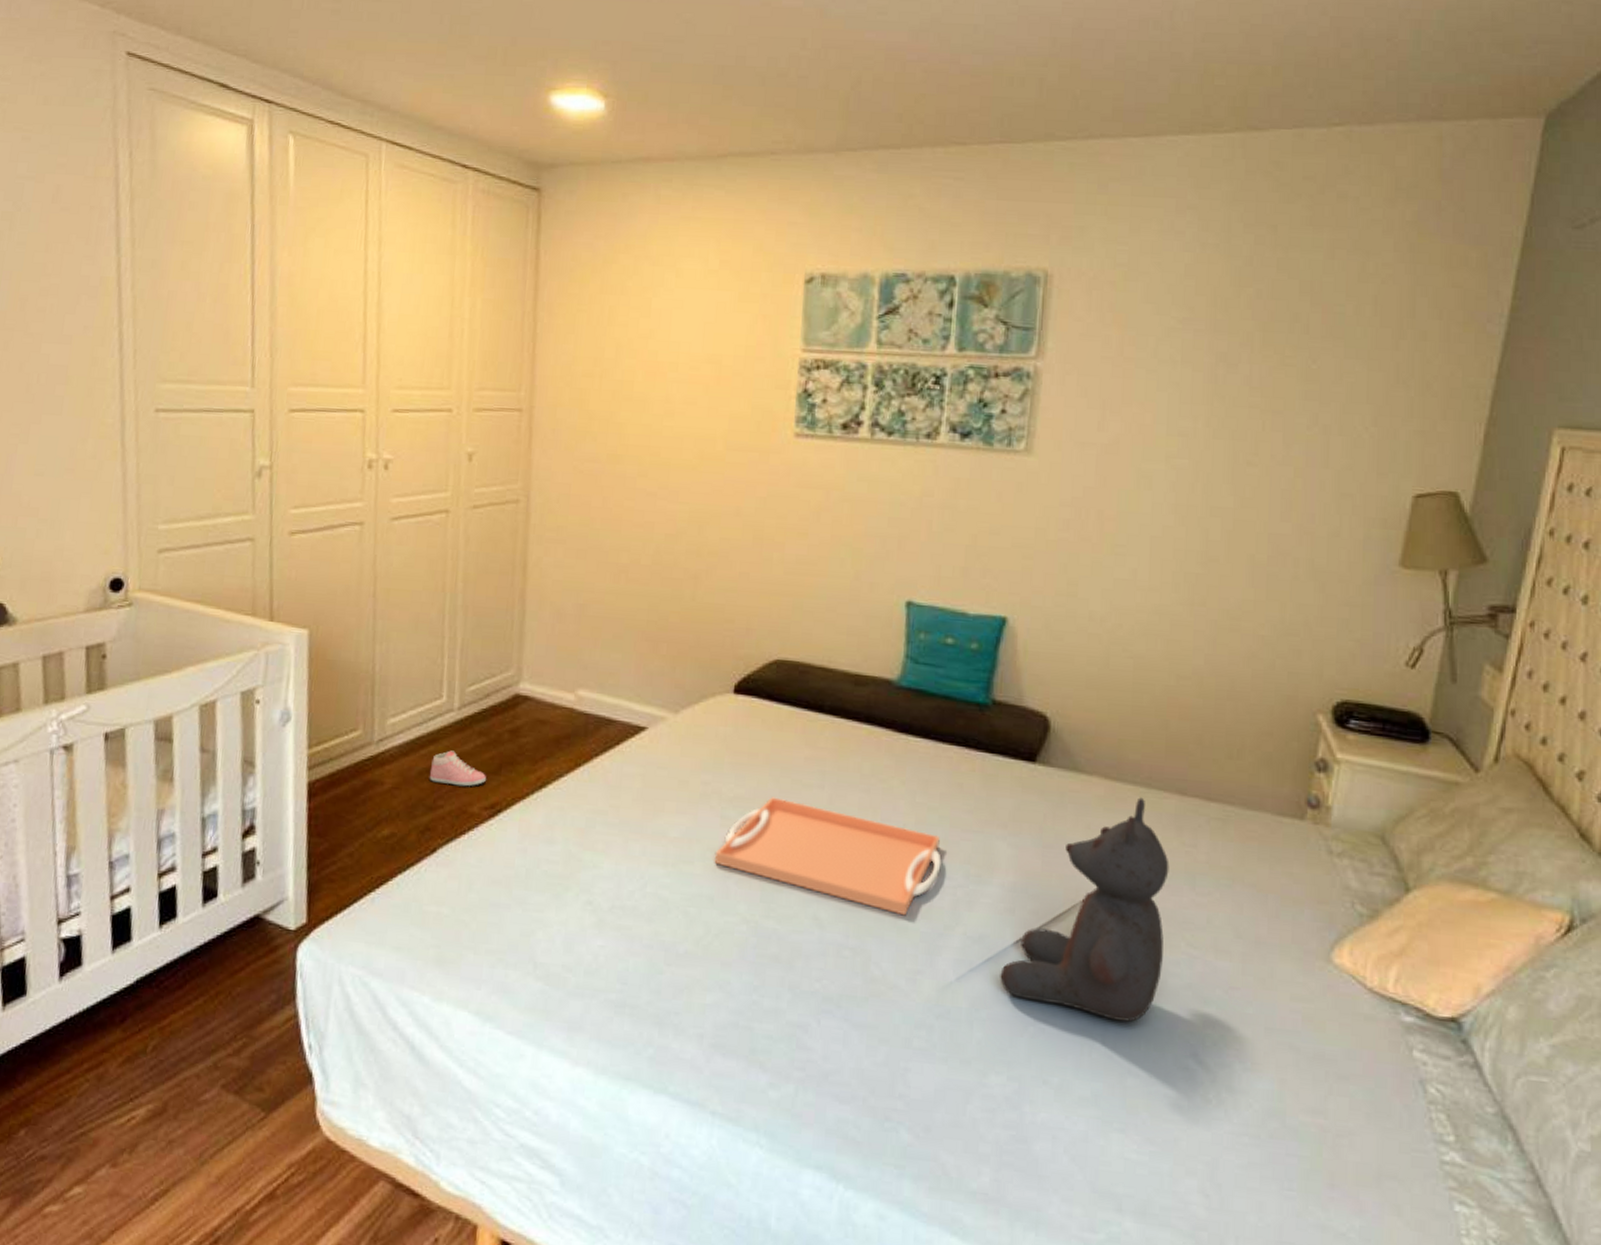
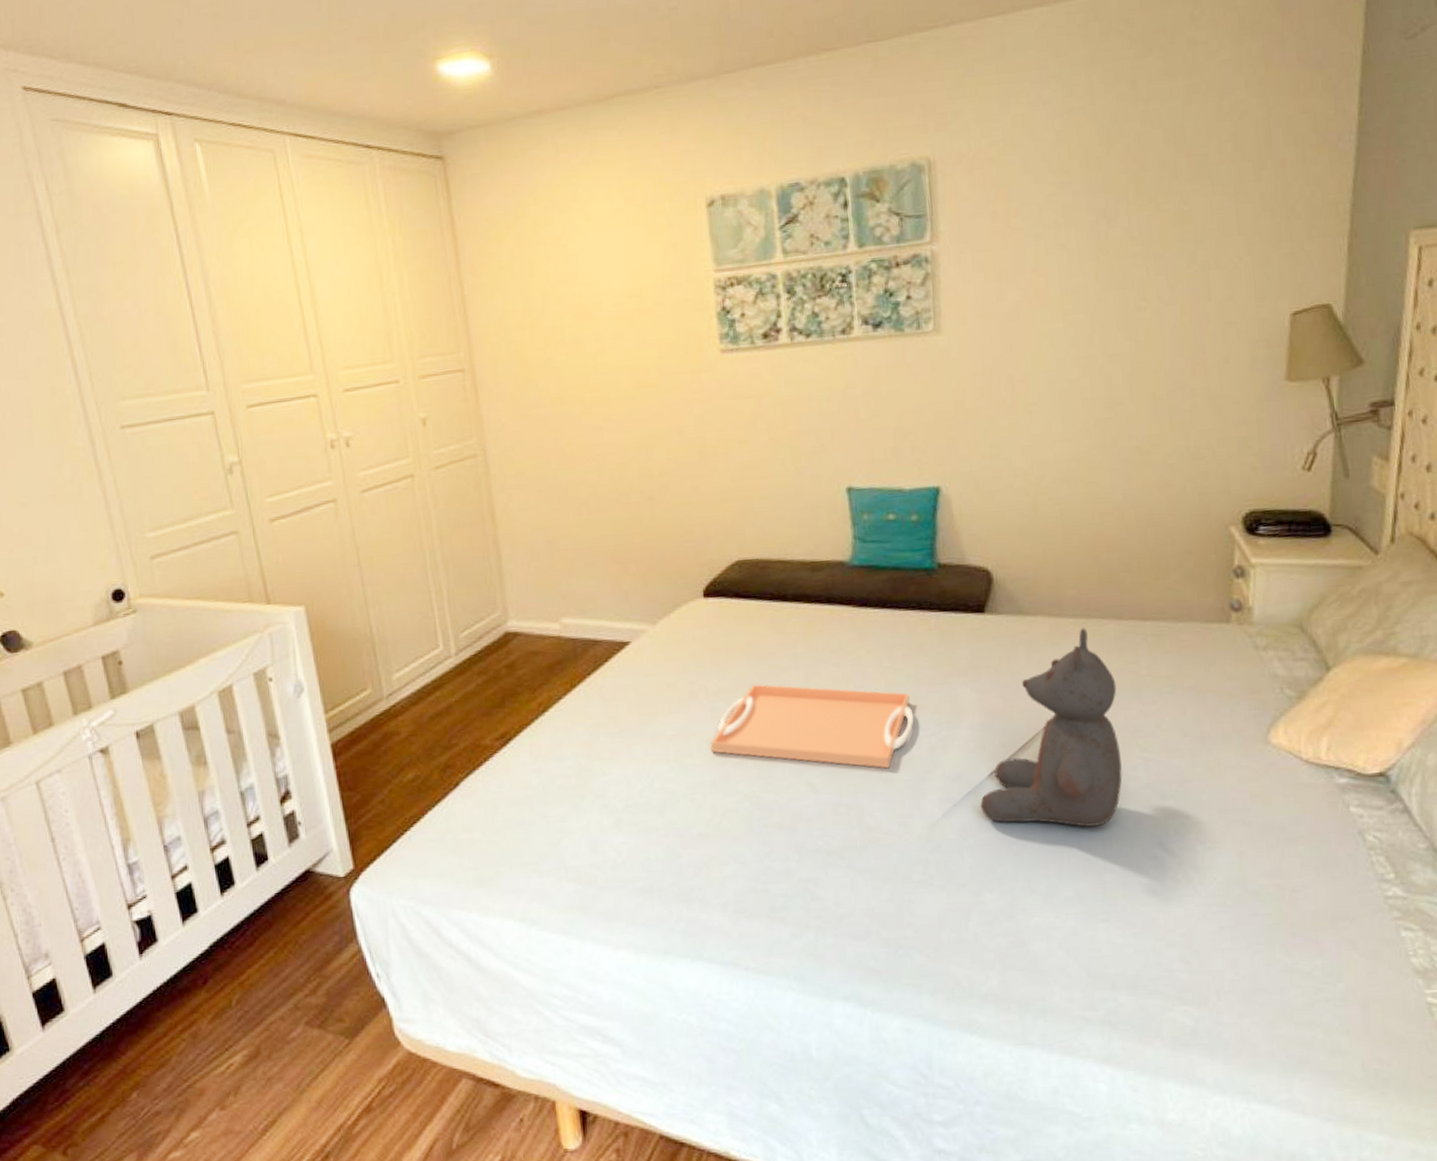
sneaker: present [429,750,487,787] -> none [440,693,493,724]

